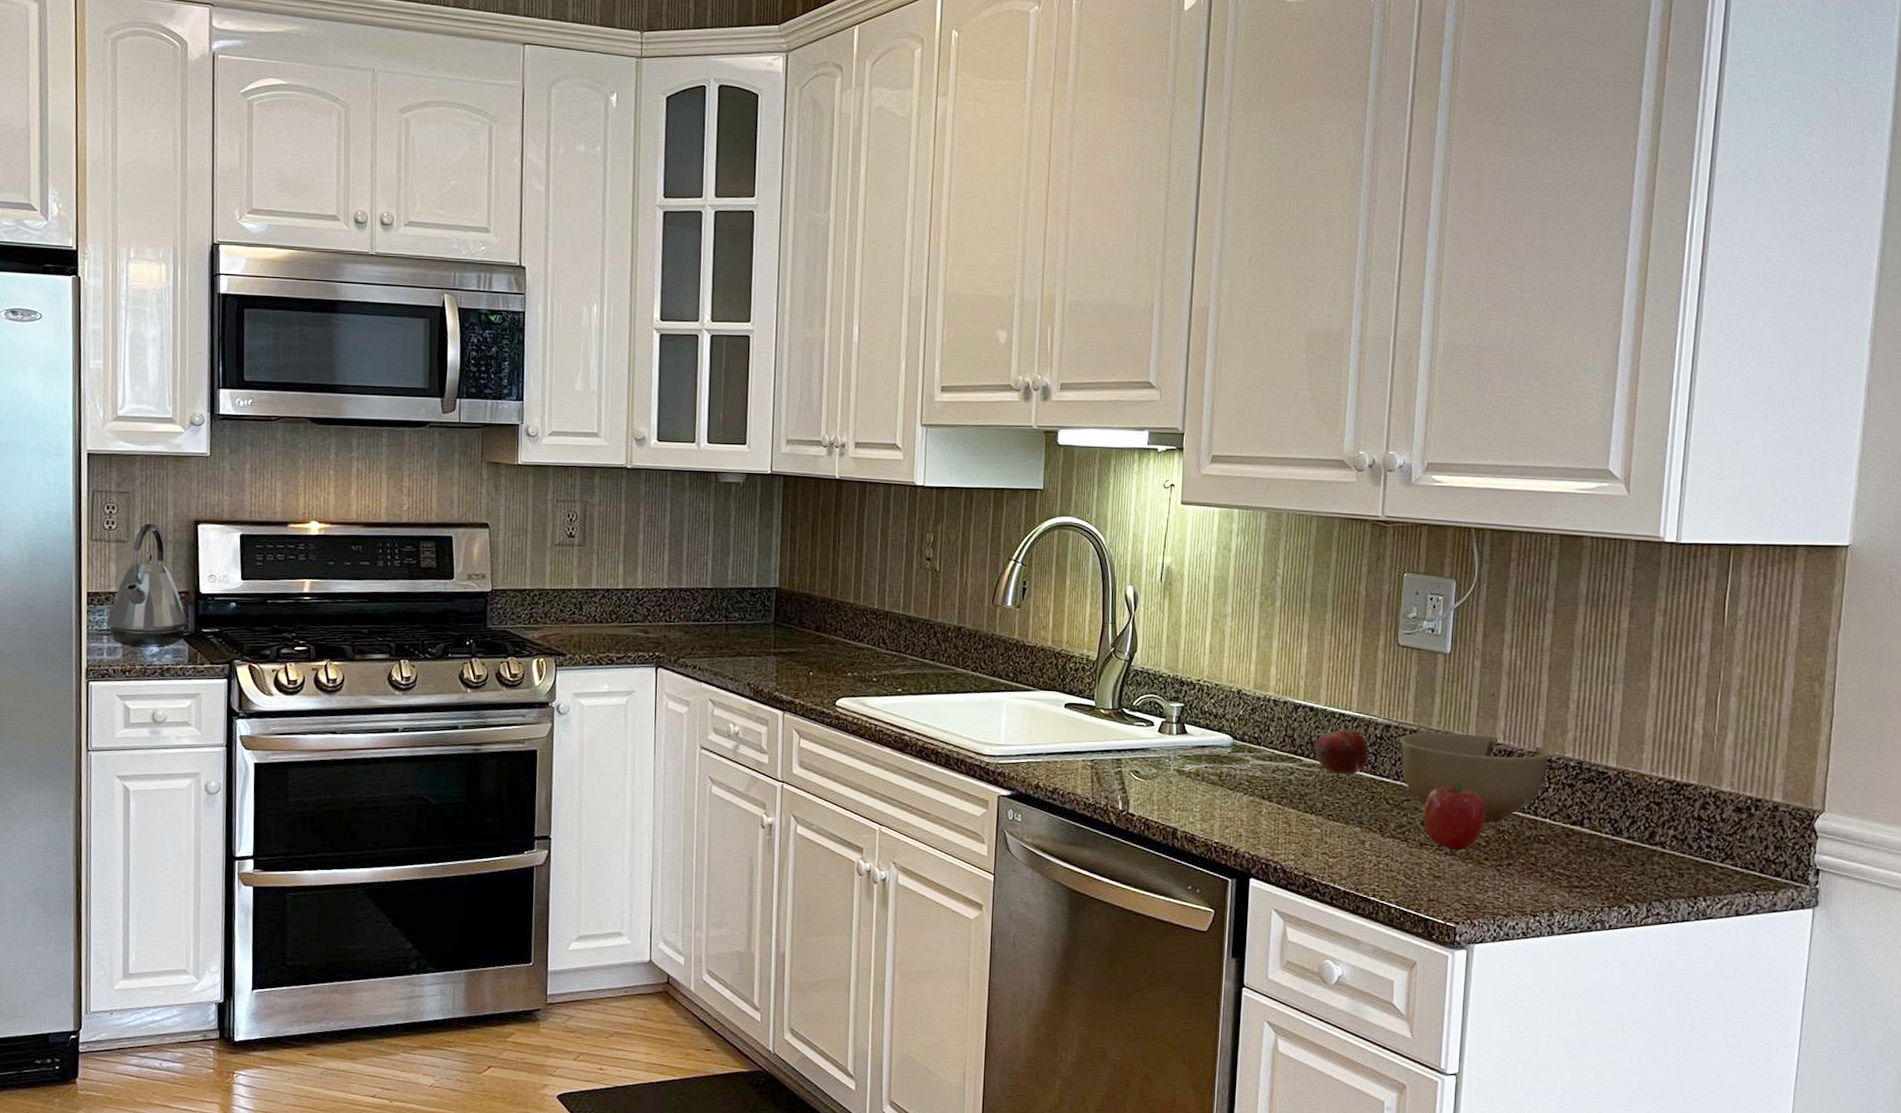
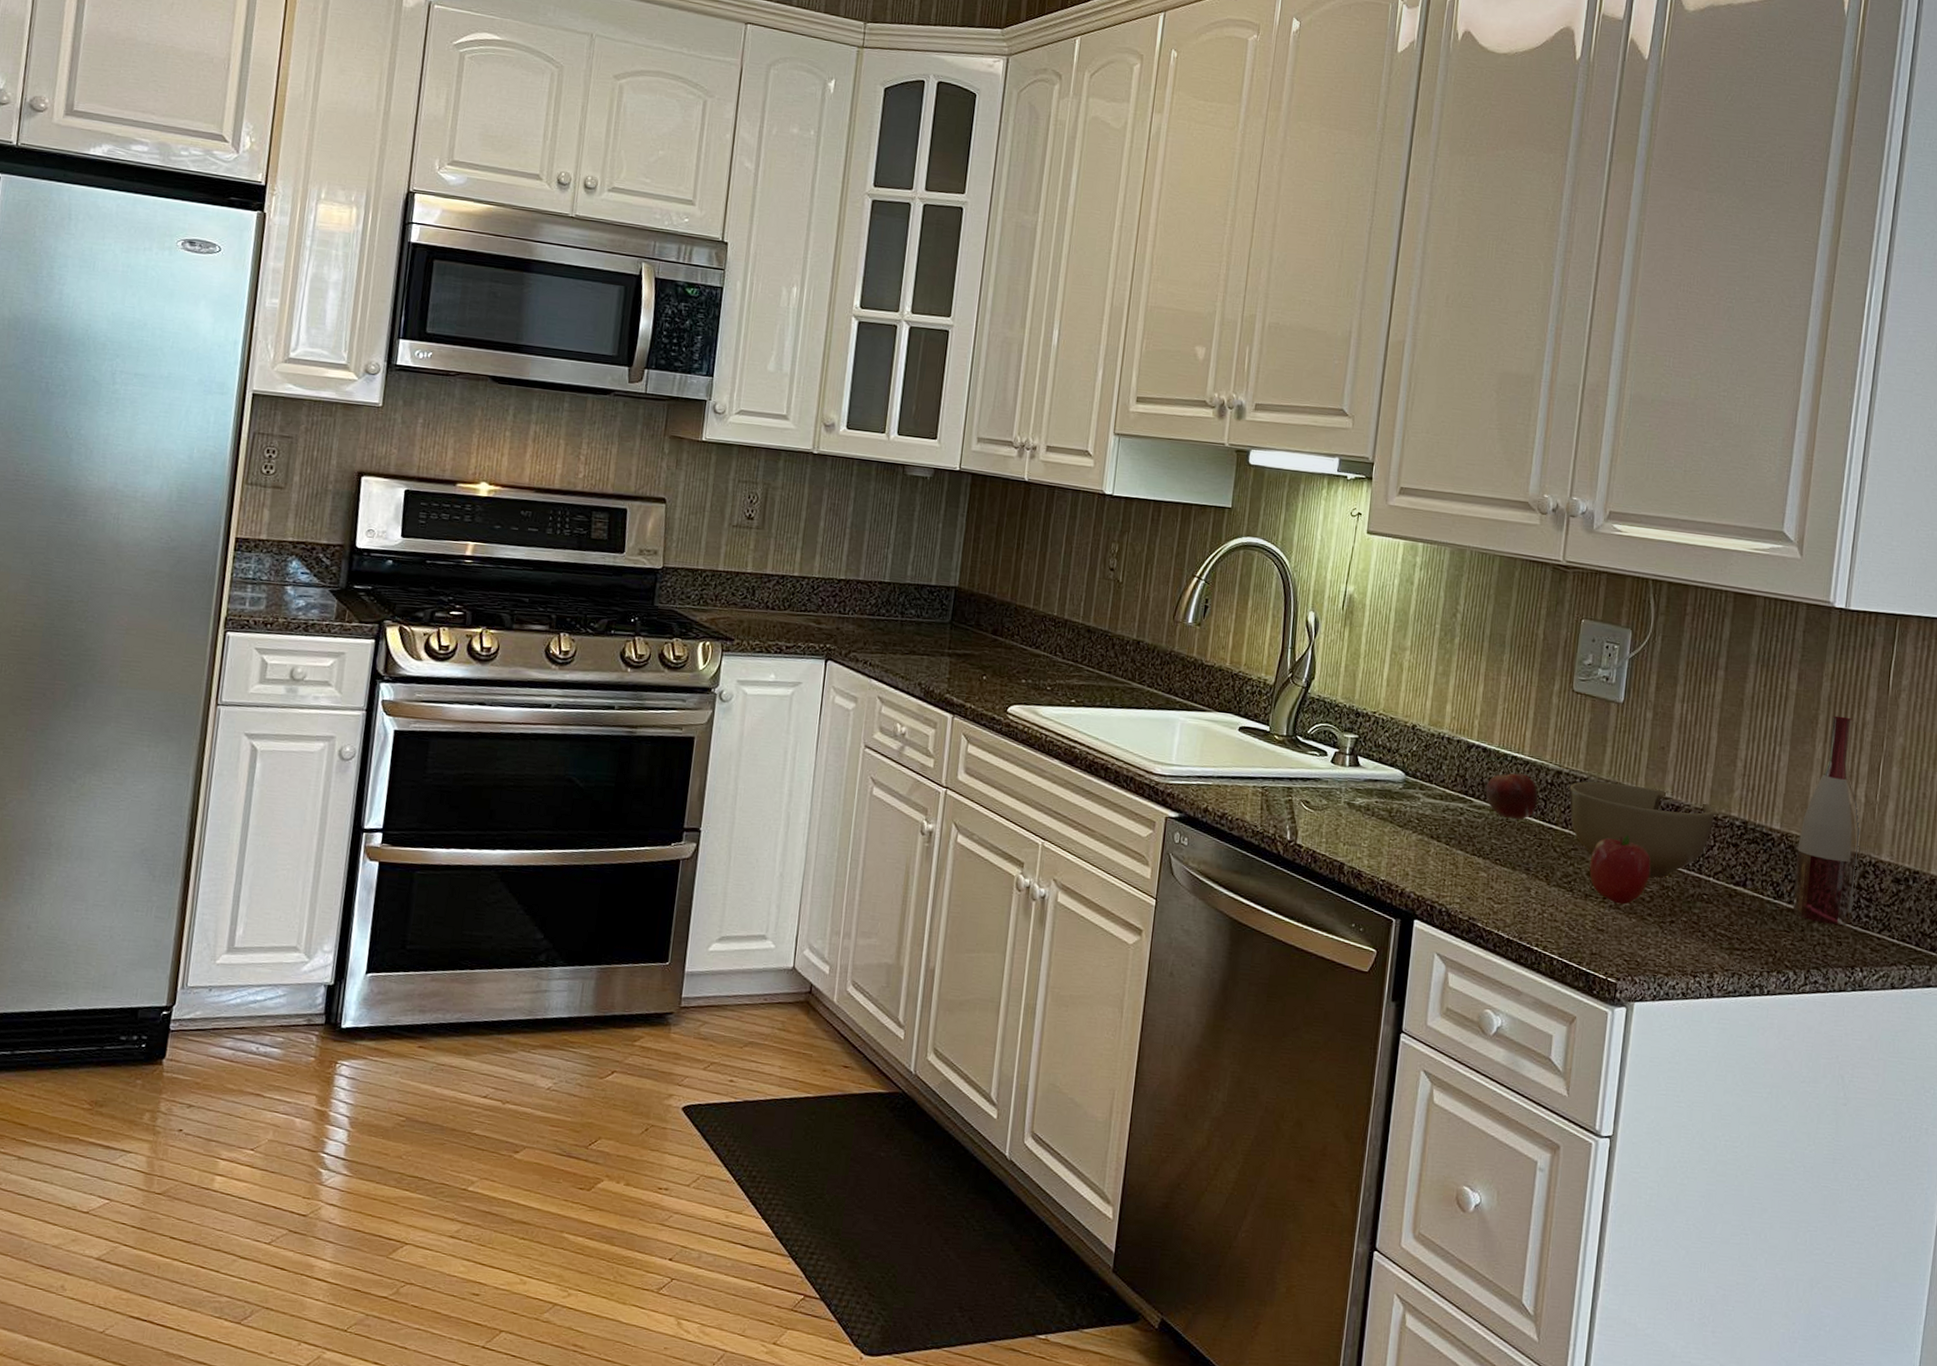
kettle: present [107,523,187,648] -> none [253,470,340,601]
wine bottle: none [1632,650,1700,857] -> present [1792,715,1860,925]

